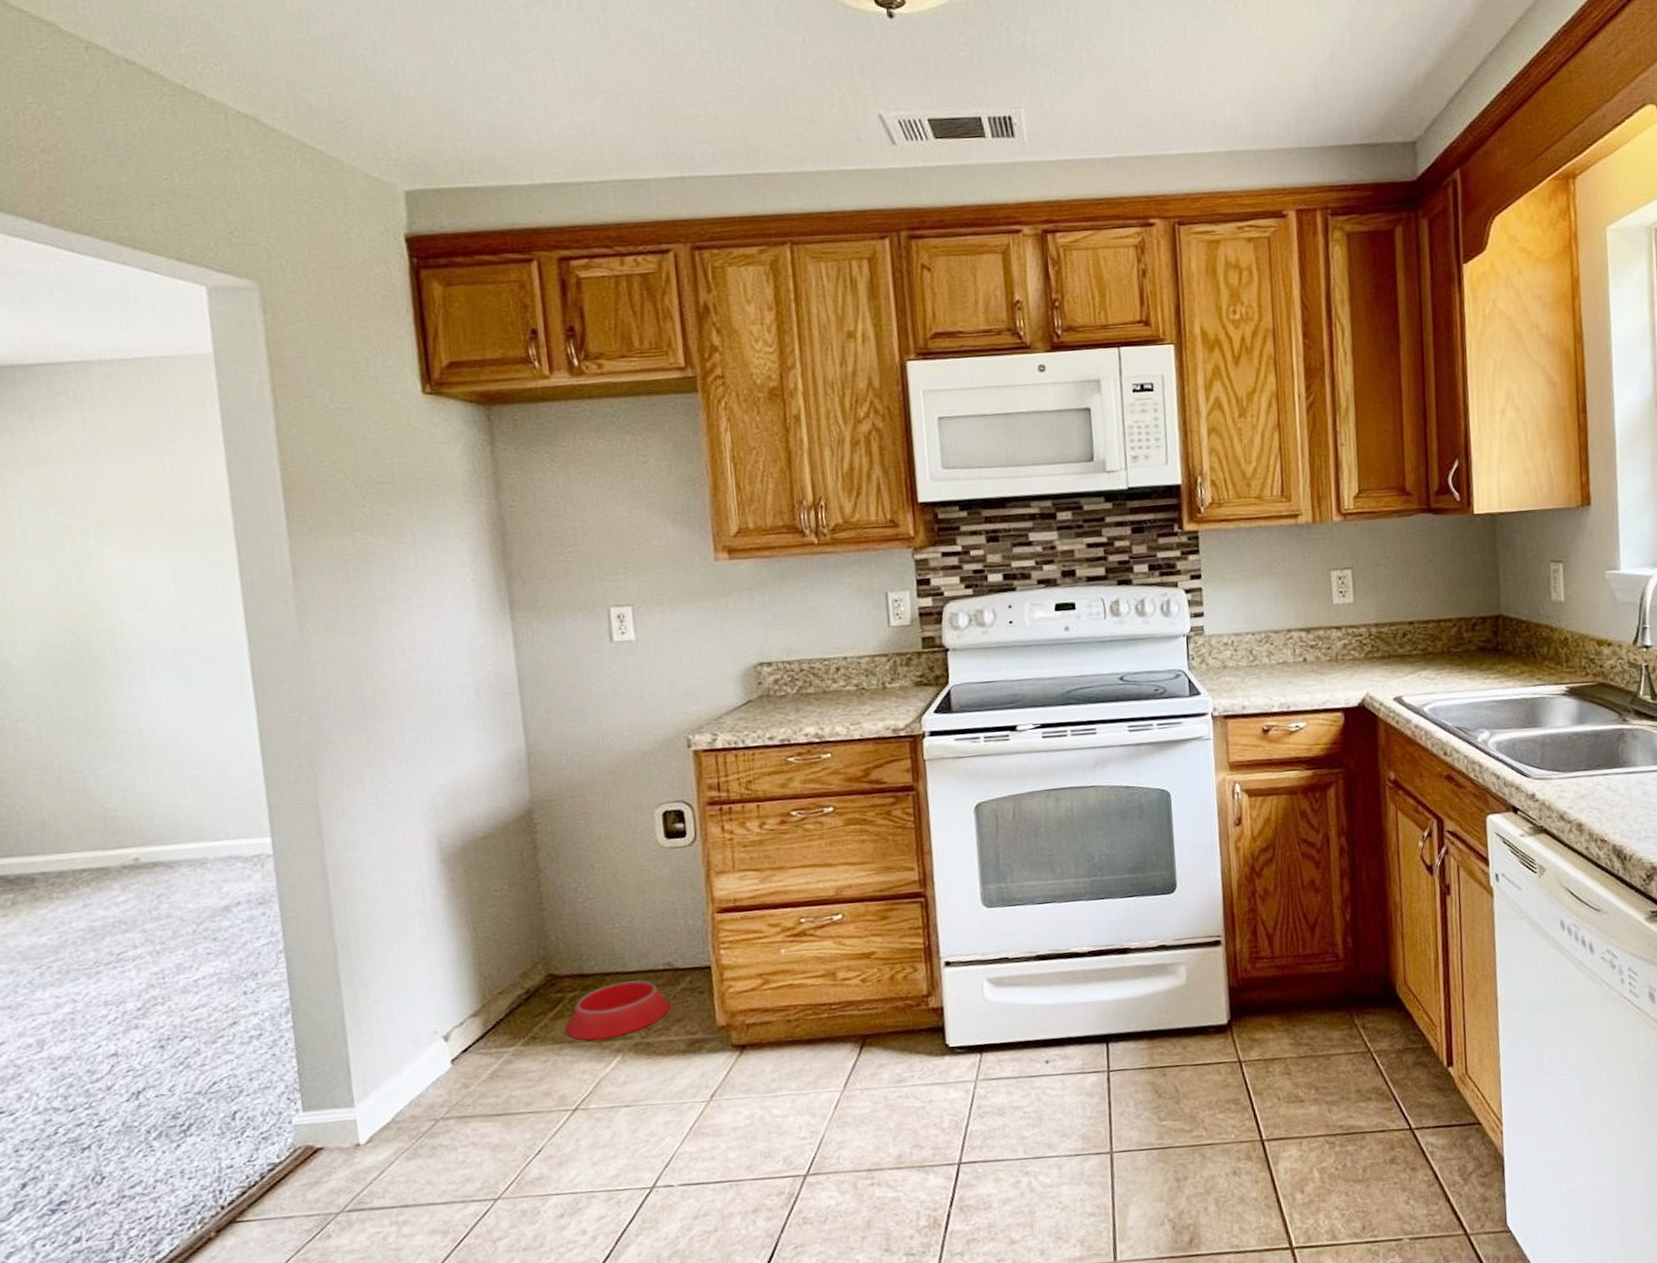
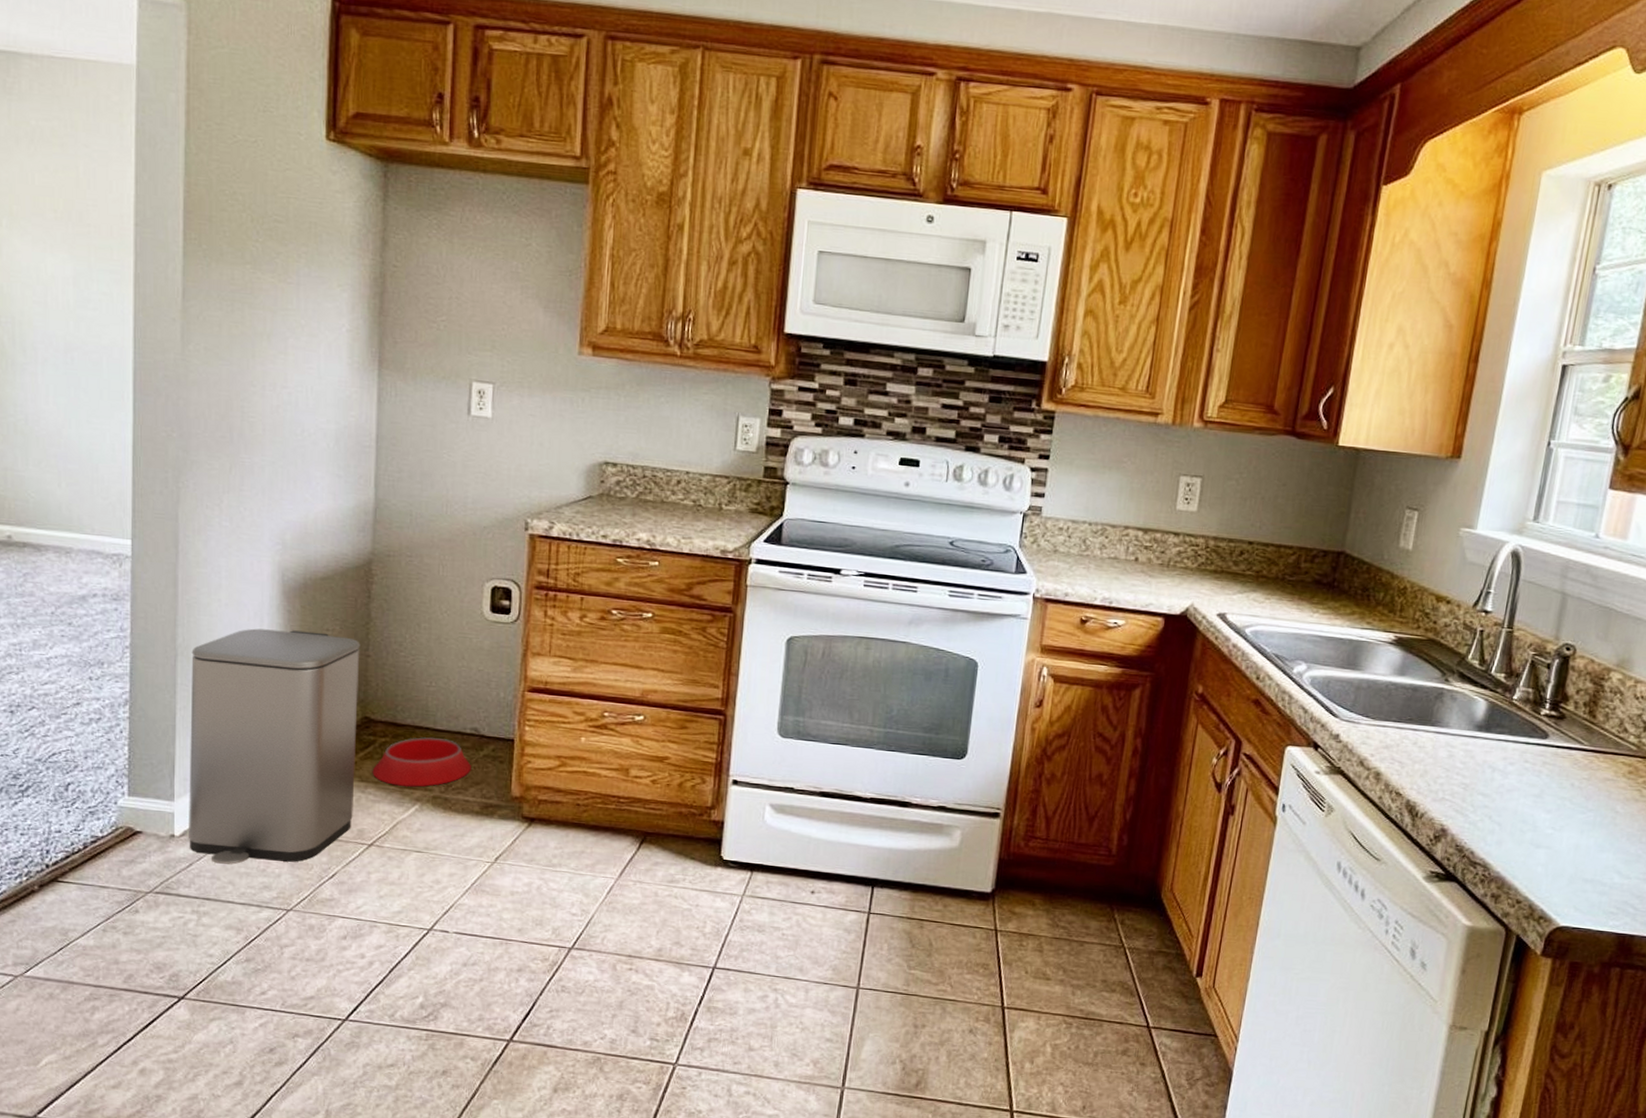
pedal bin: none [352,894,552,1165] -> present [189,628,360,865]

